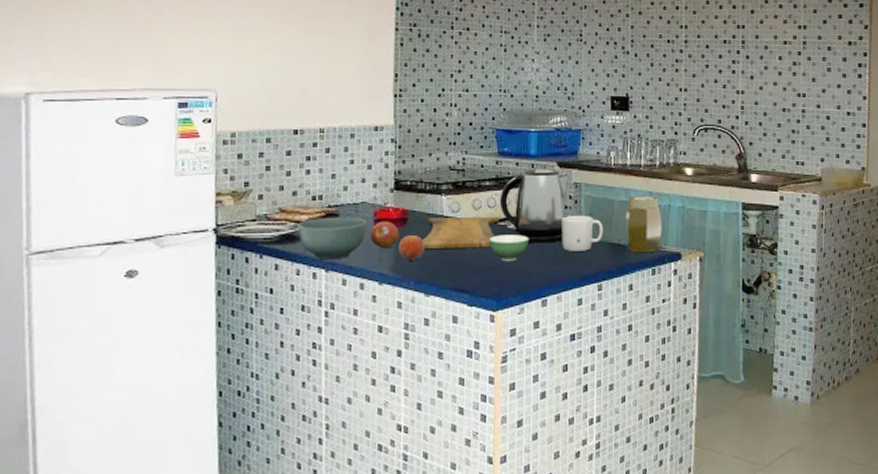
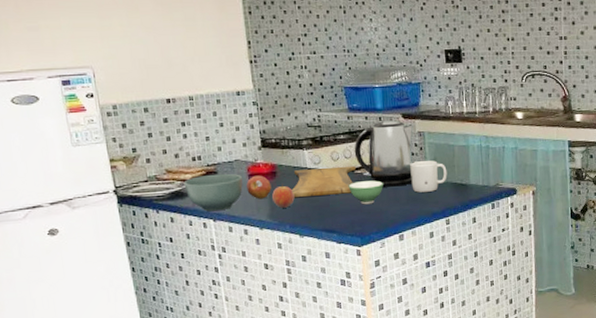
jar: present [624,195,662,253] -> none [465,139,499,191]

